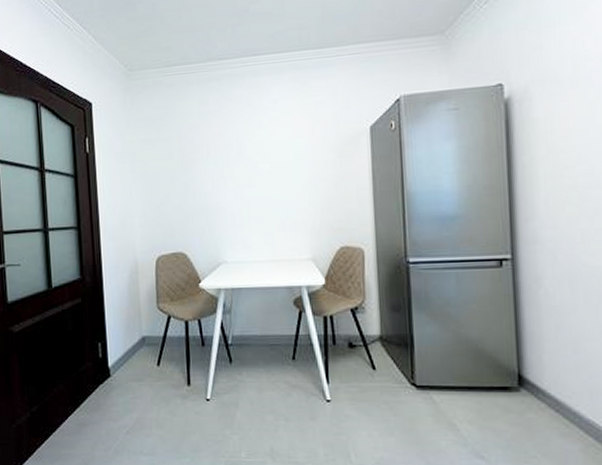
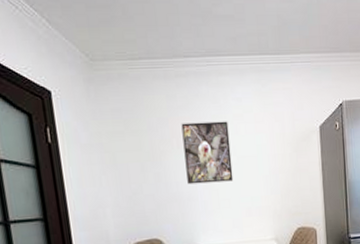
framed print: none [212,125,266,195] -> present [181,121,234,185]

